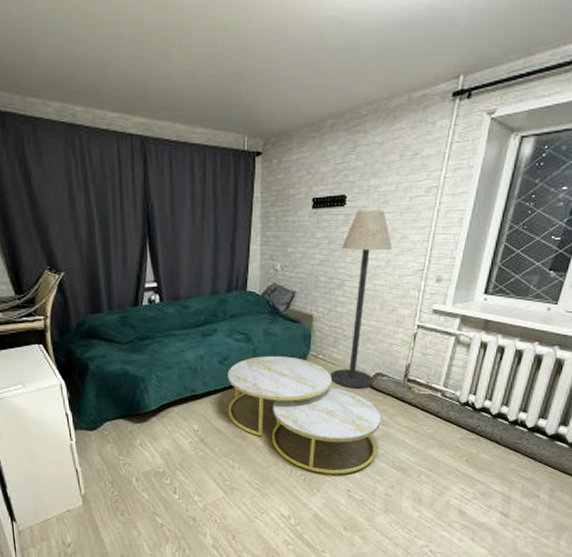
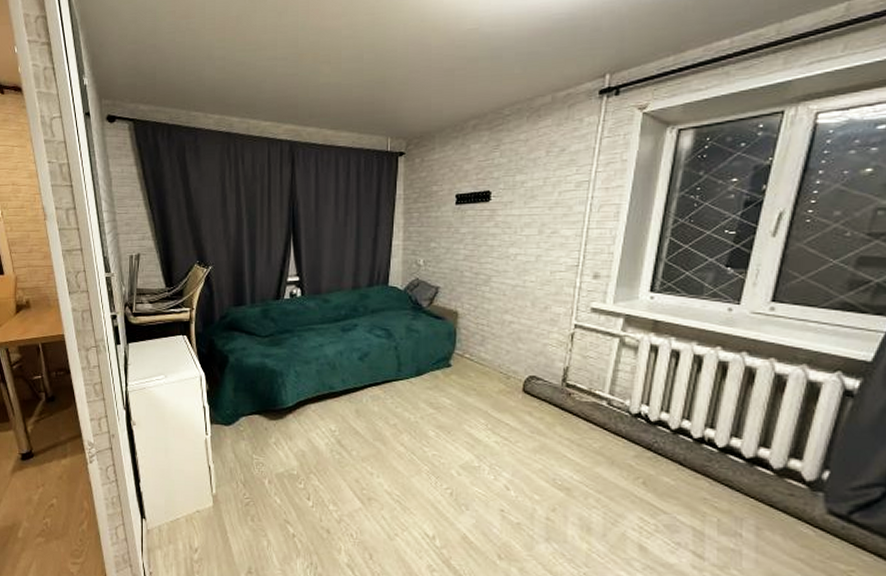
coffee table: present [228,356,382,474] -> none [367,354,538,490]
floor lamp: present [330,210,393,389] -> none [478,205,543,393]

